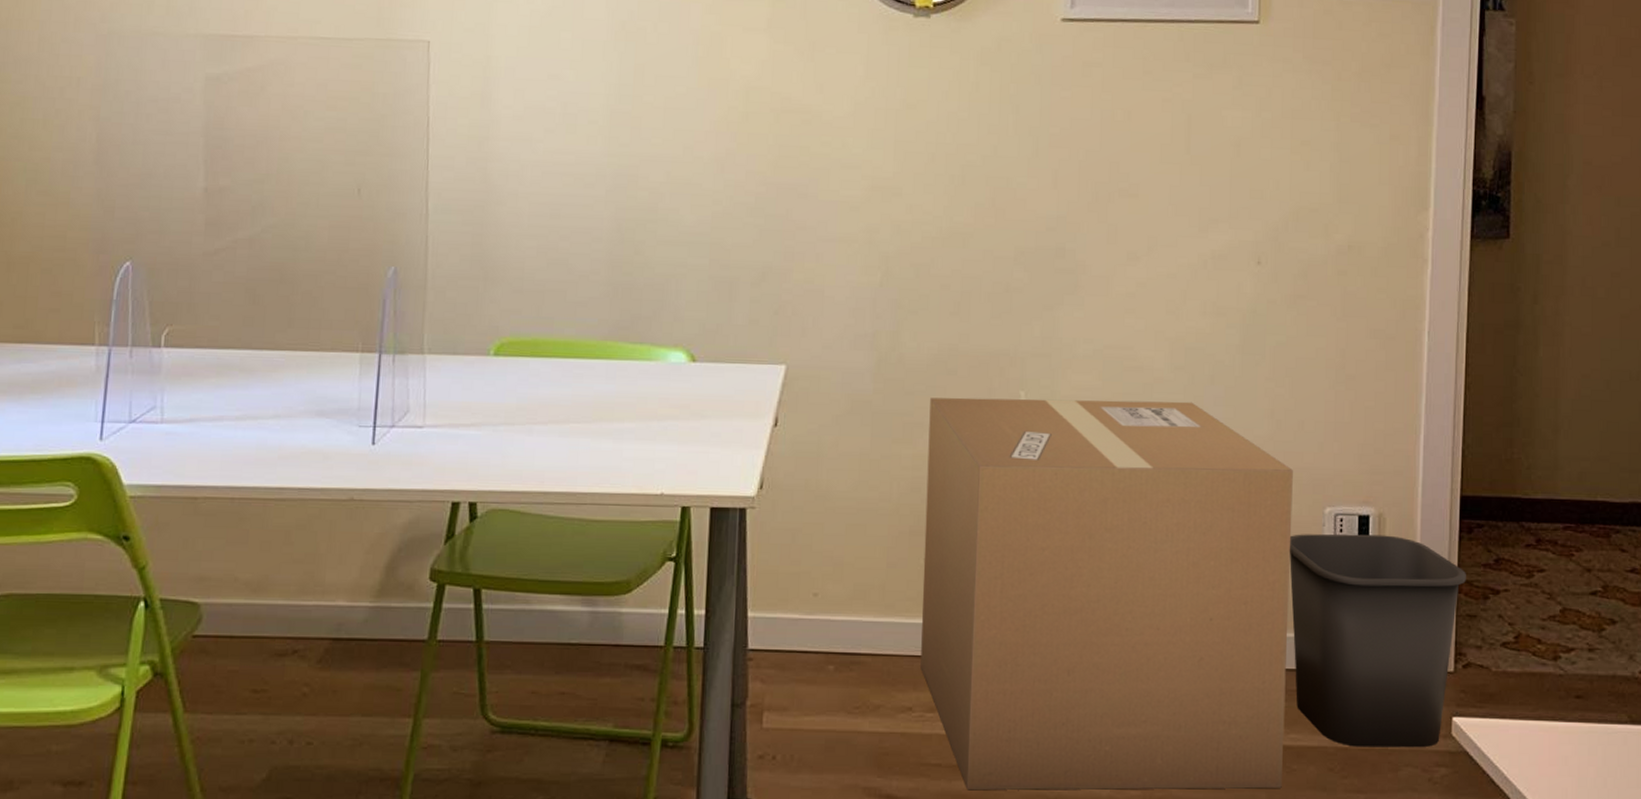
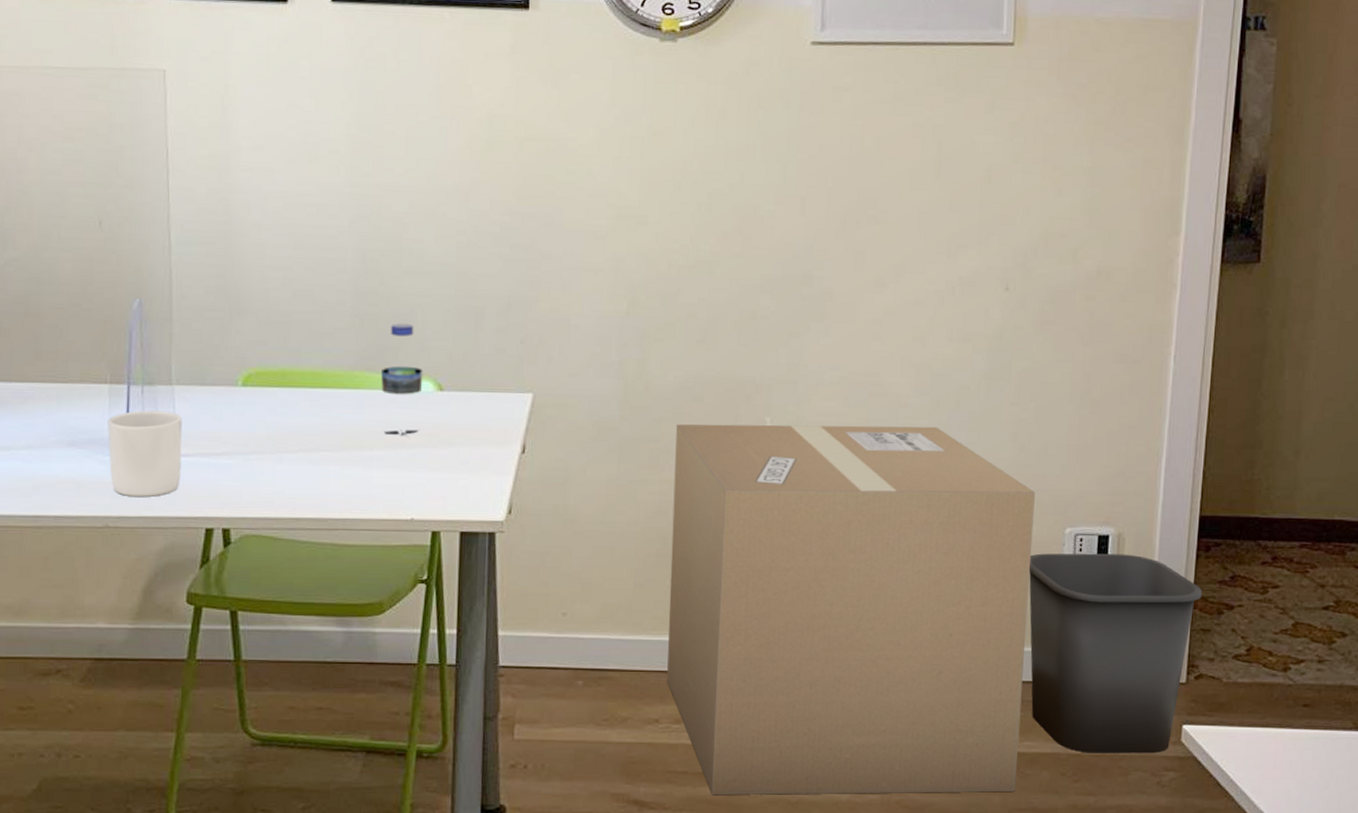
mug: none [356,379,433,470] -> present [107,410,182,498]
water bottle: none [633,293,676,408] -> present [380,323,423,436]

